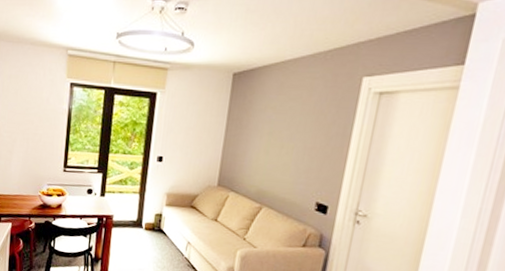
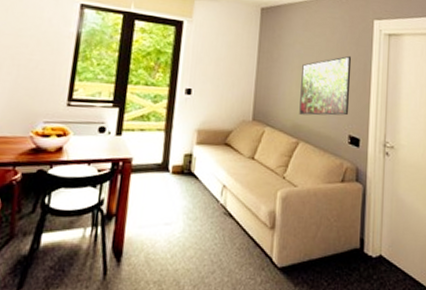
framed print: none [265,119,330,183] -> present [299,55,352,116]

